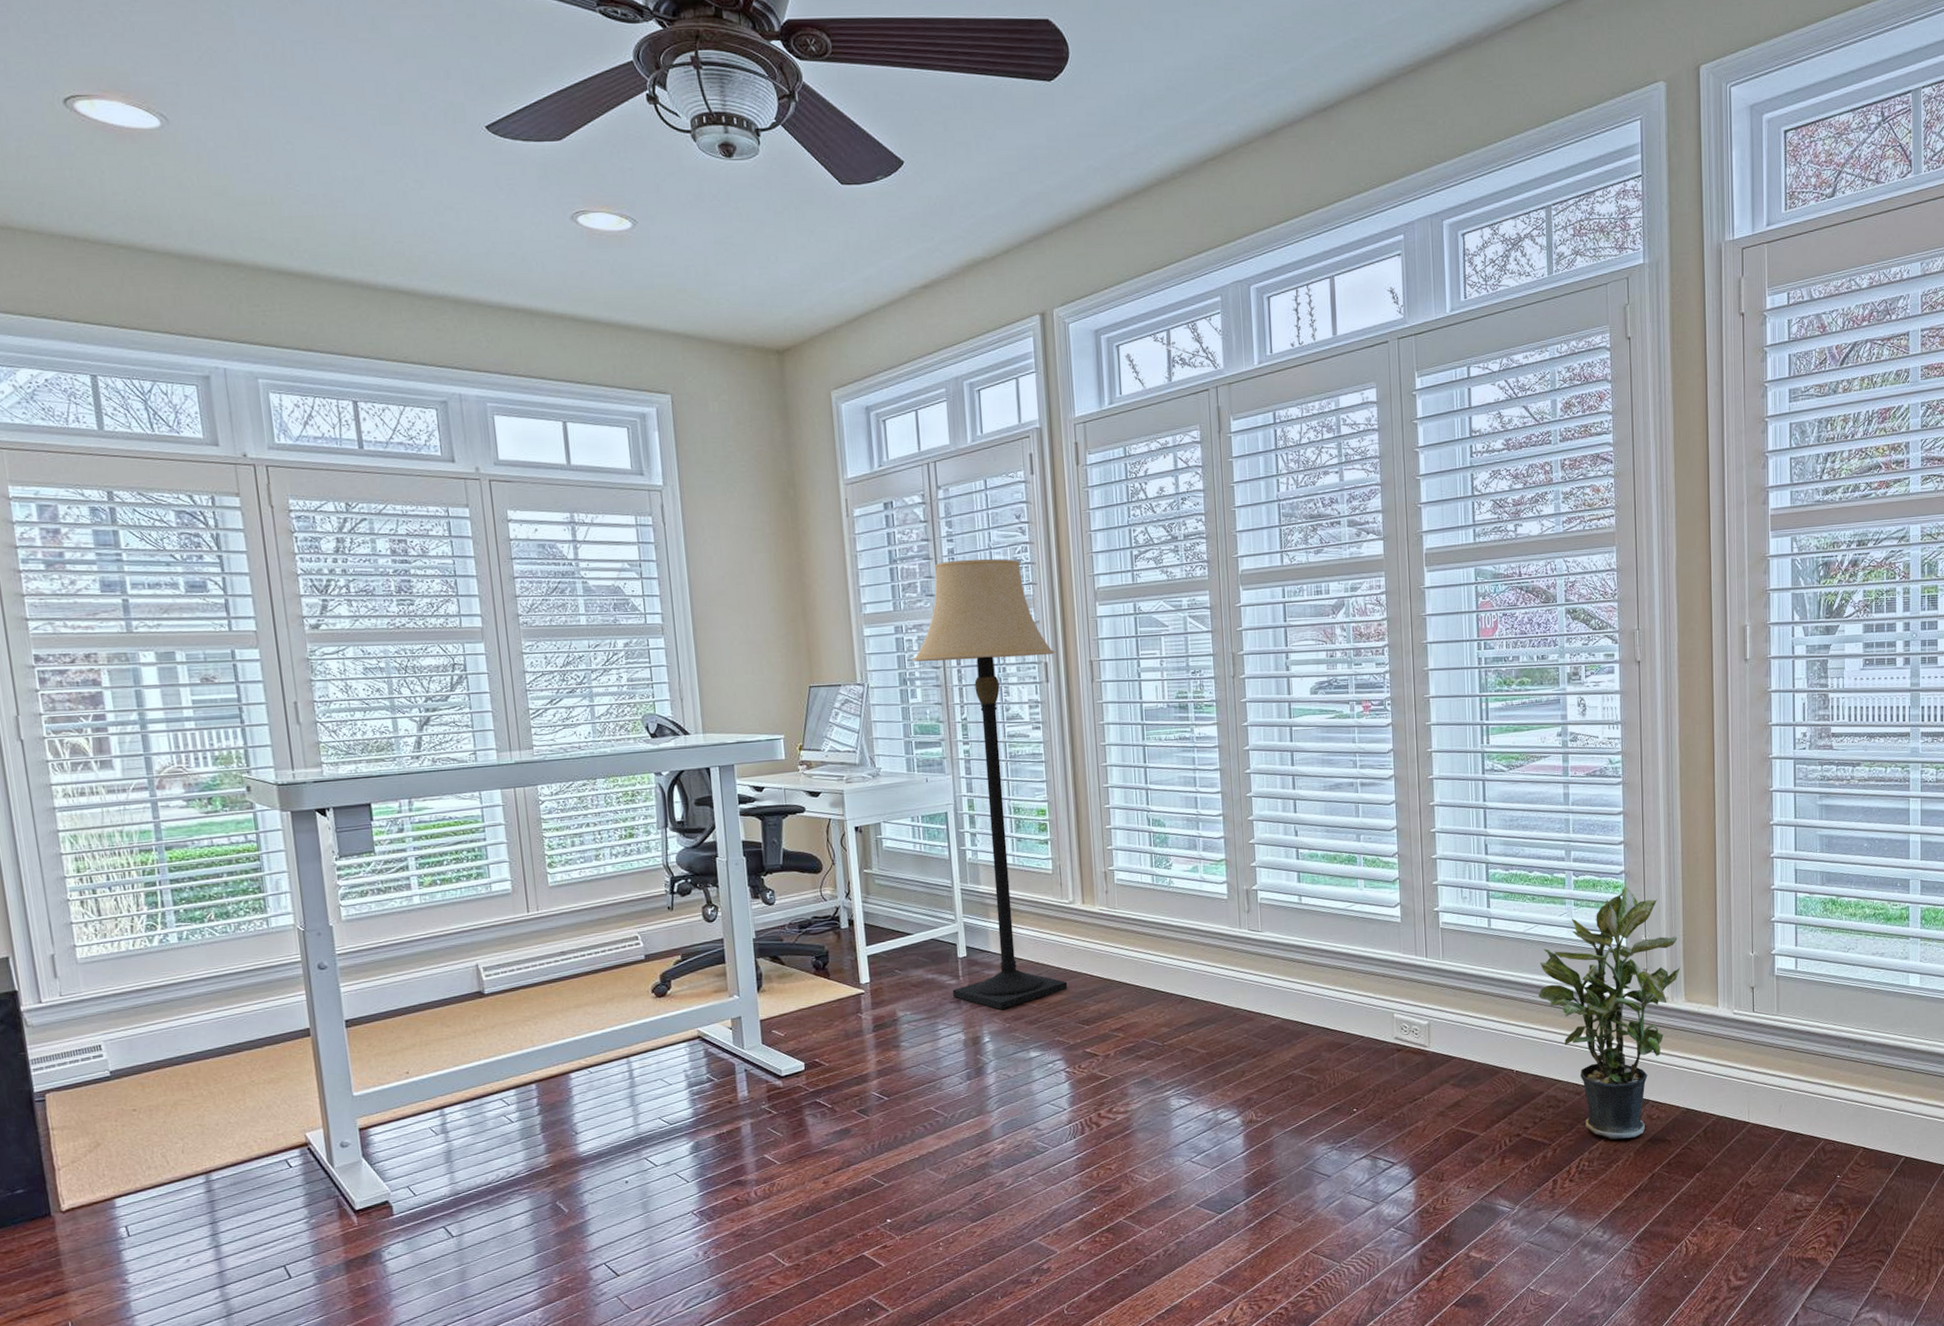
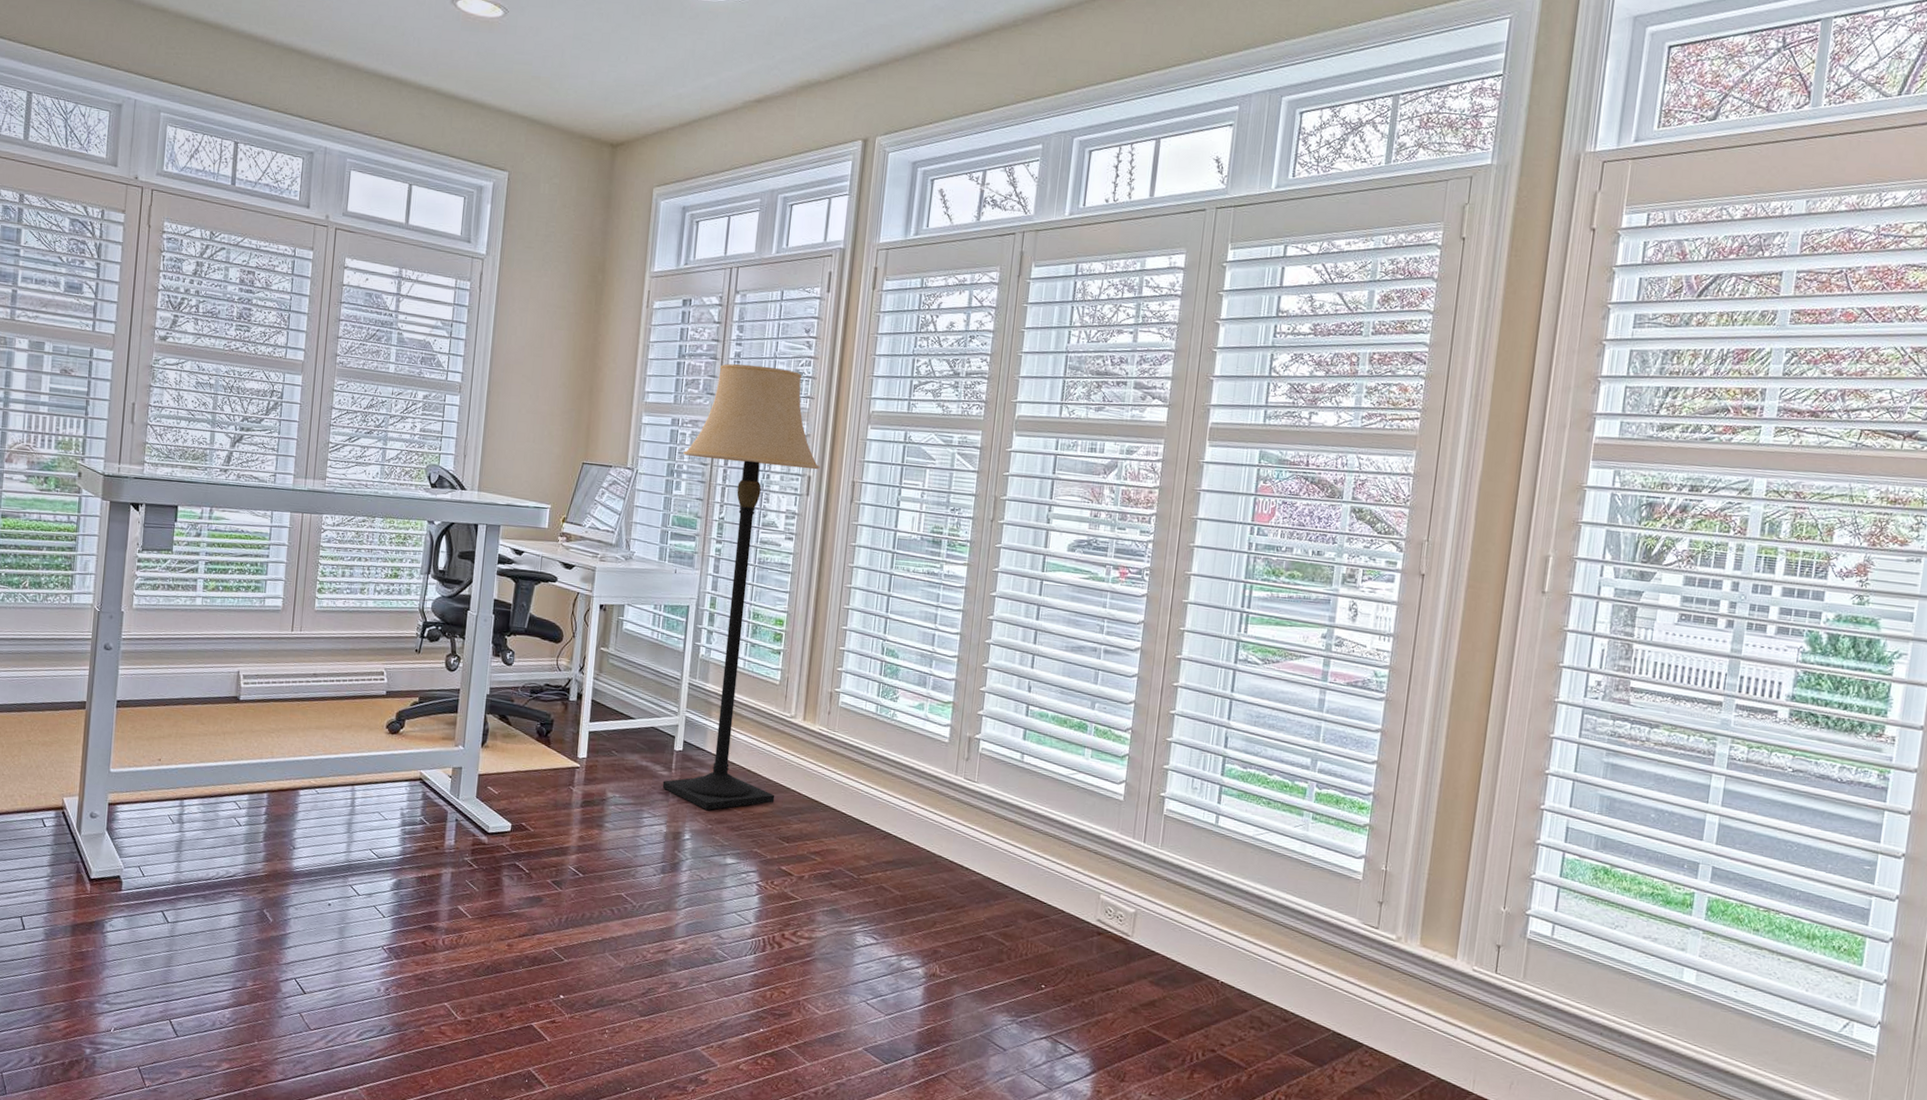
potted plant: present [1538,887,1681,1140] -> none [1258,810,1422,1082]

